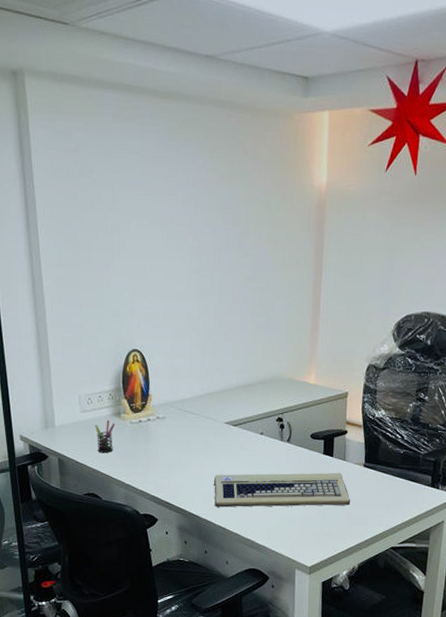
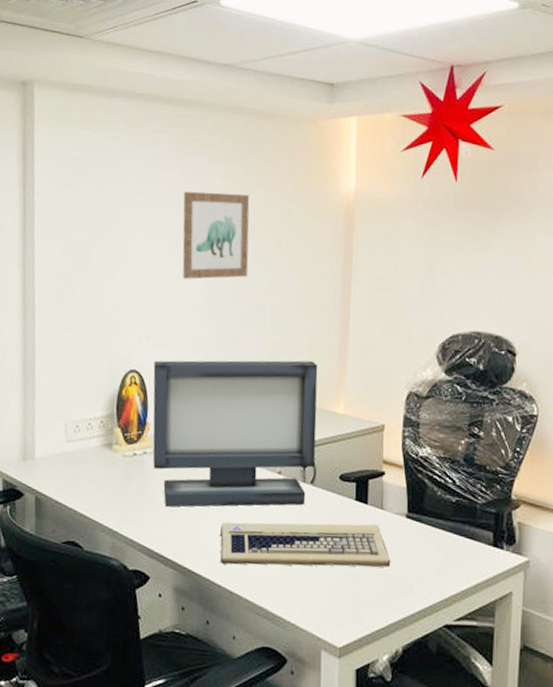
pen holder: present [95,419,115,453] -> none [81,451,105,492]
monitor: none [152,339,293,464] -> present [152,360,318,507]
wall art: none [172,184,233,268] -> present [182,191,250,279]

